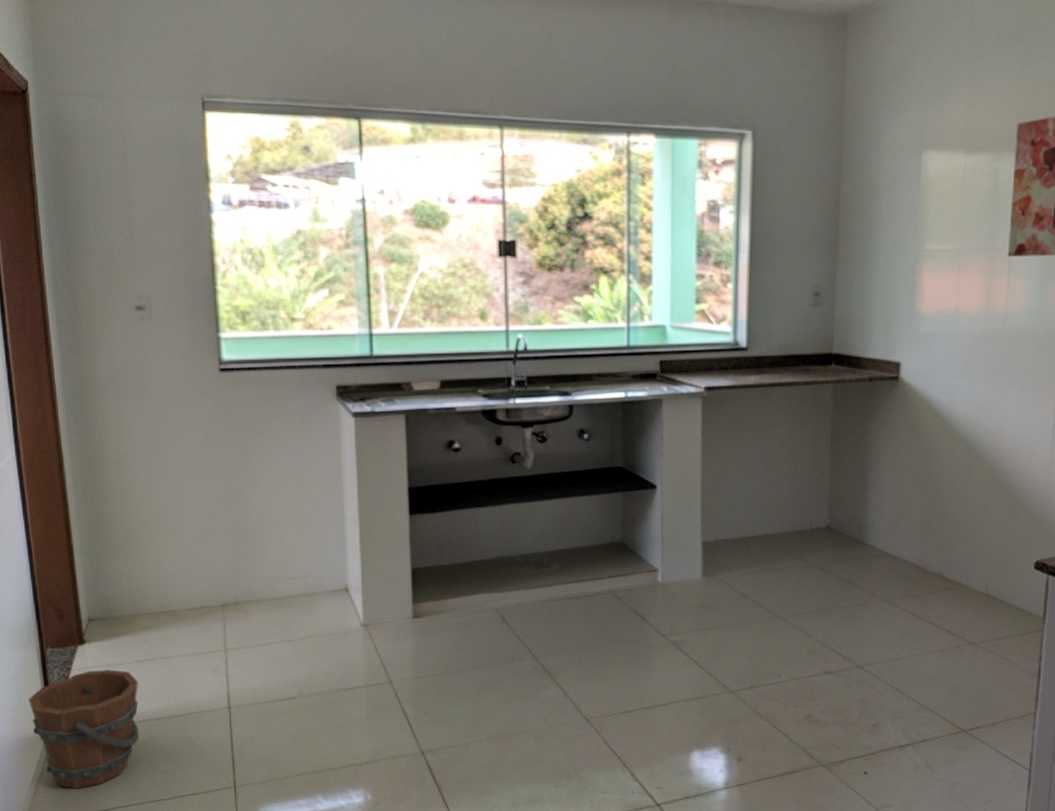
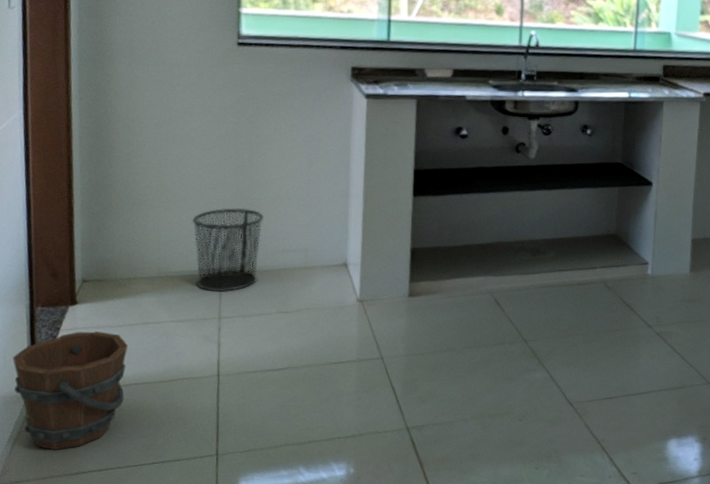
waste bin: none [190,538,261,624] -> present [192,208,264,293]

